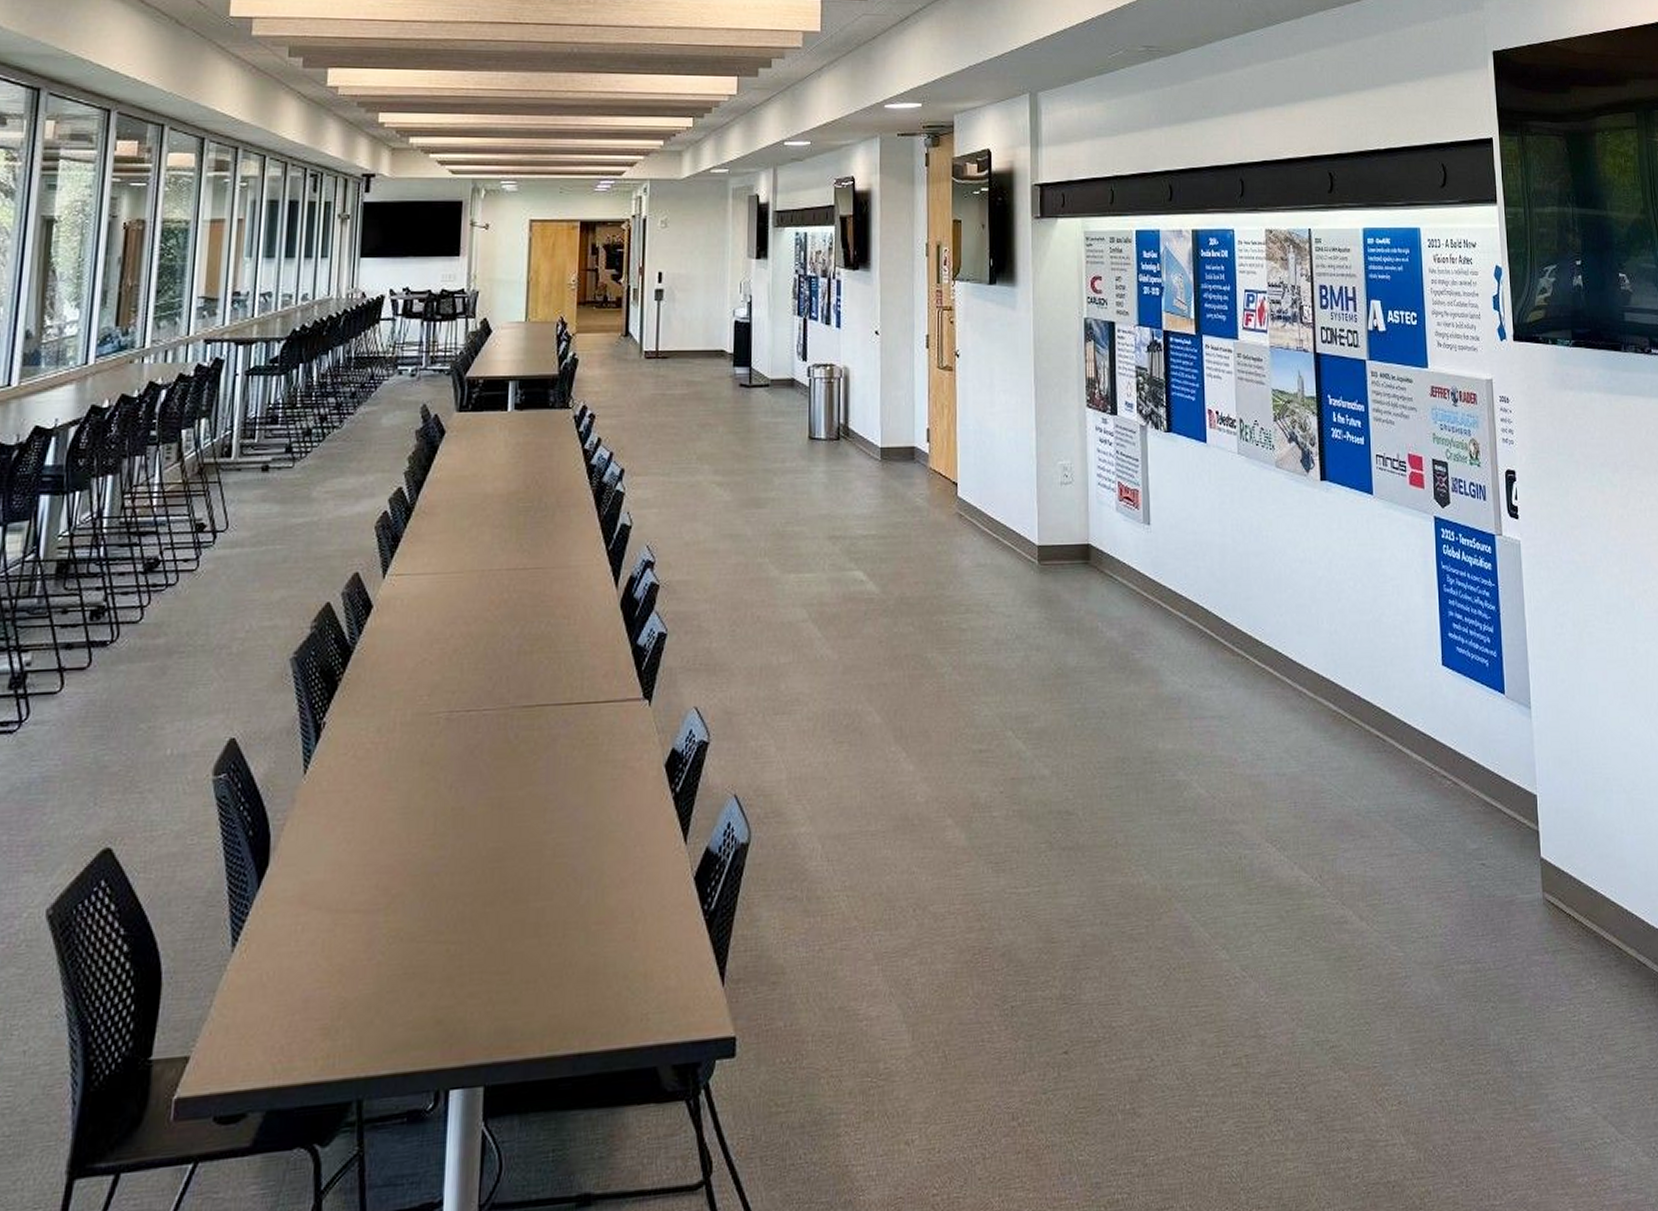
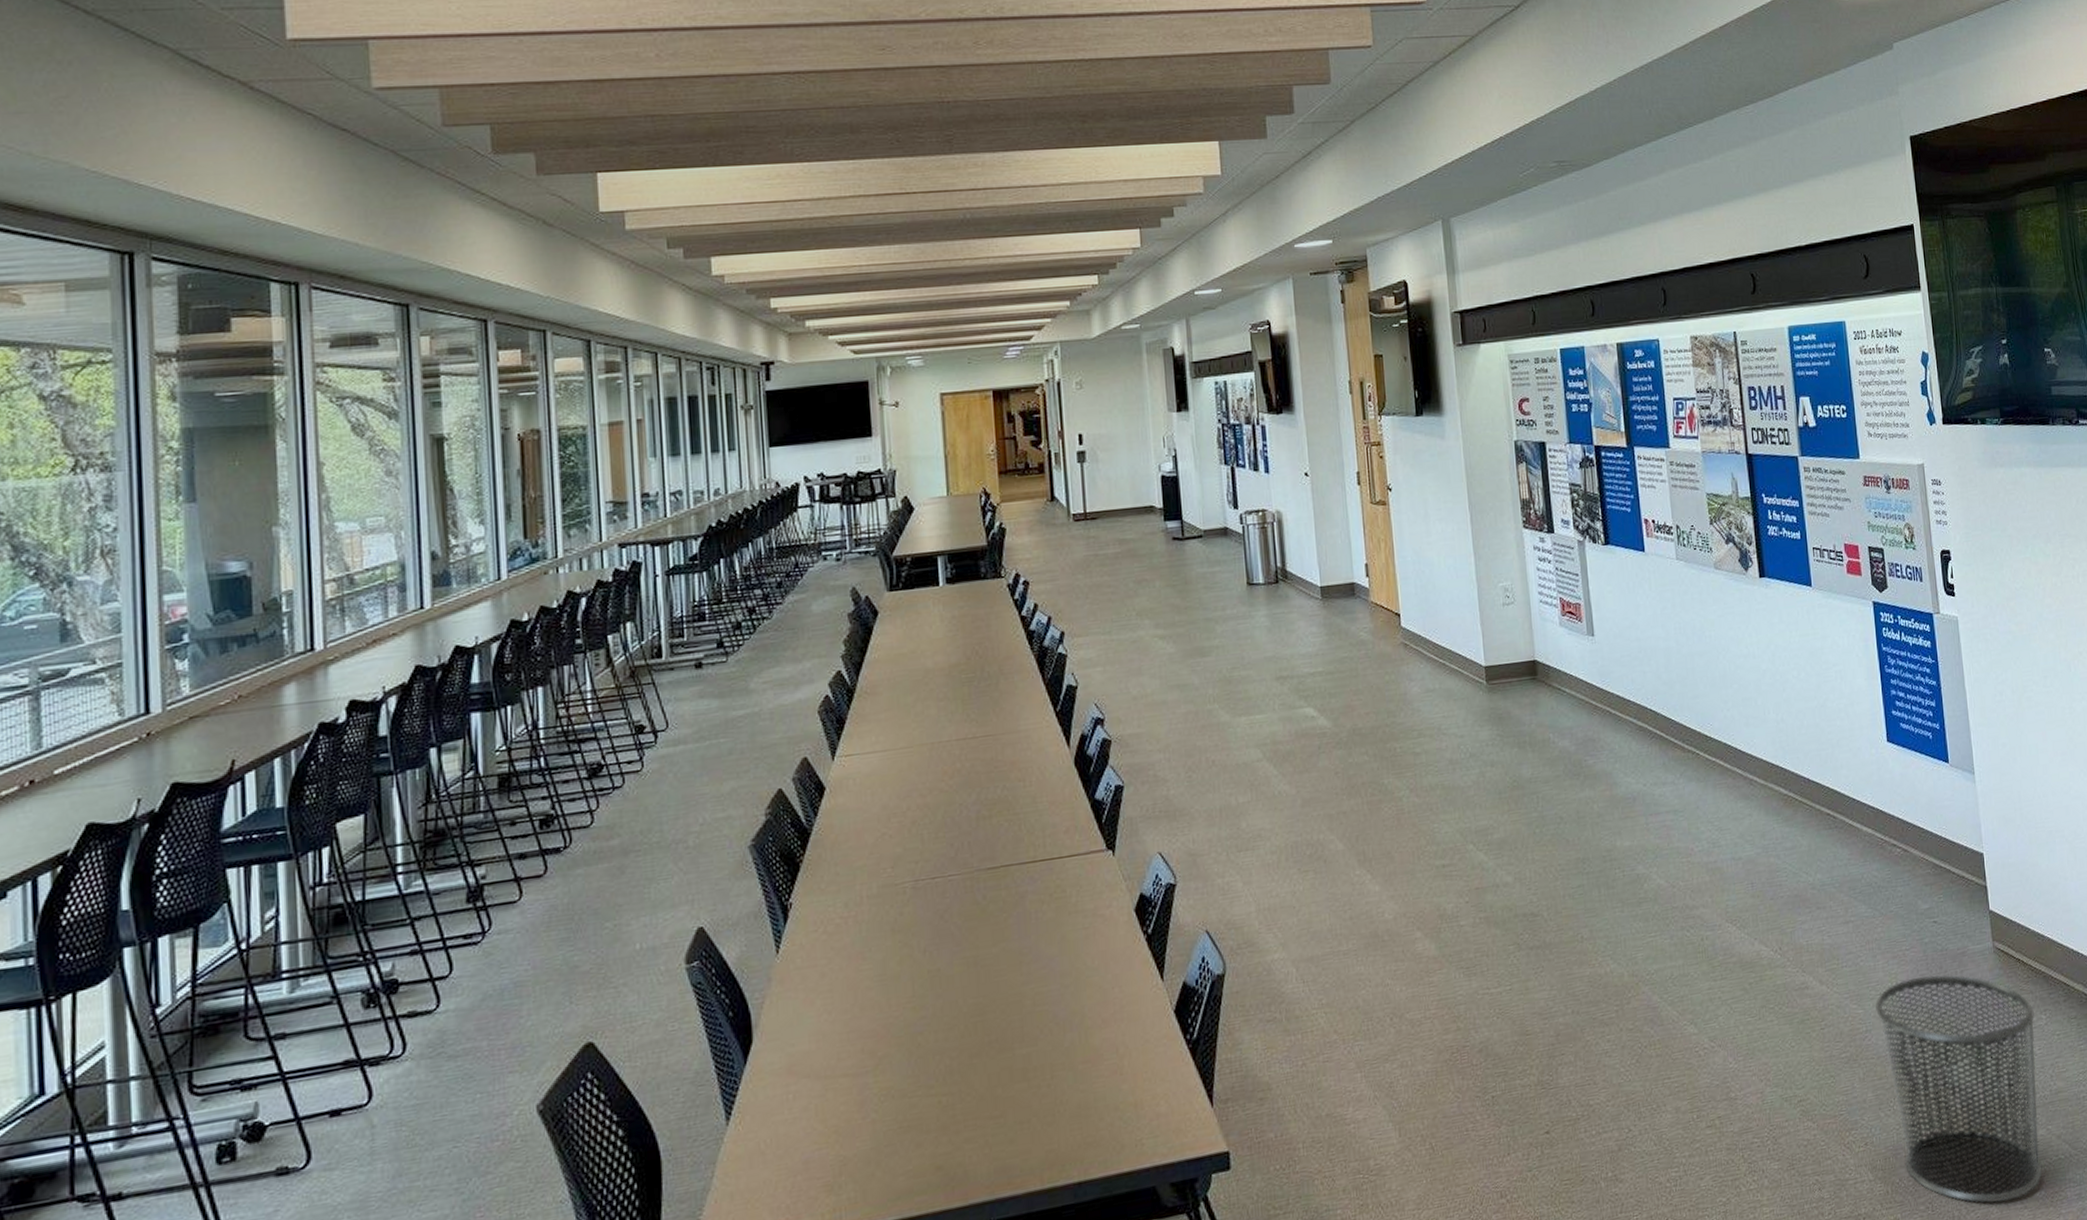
waste bin: none [1417,923,1586,1186] -> present [1875,975,2043,1203]

